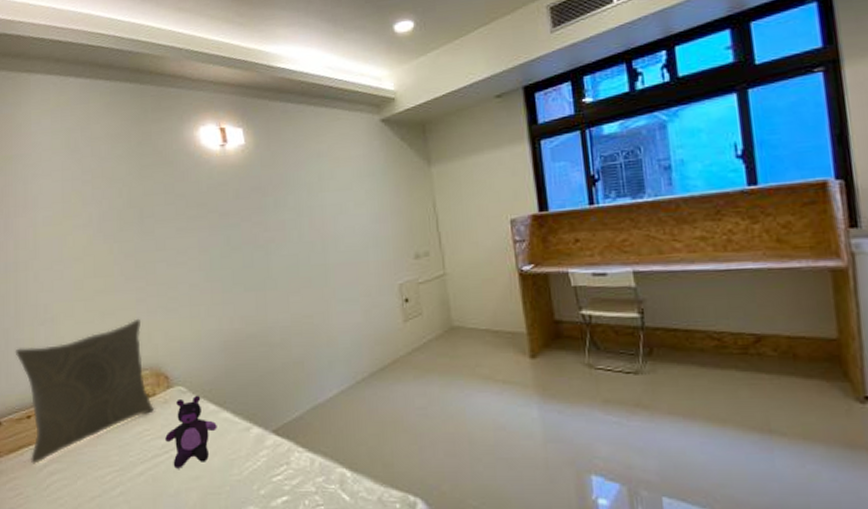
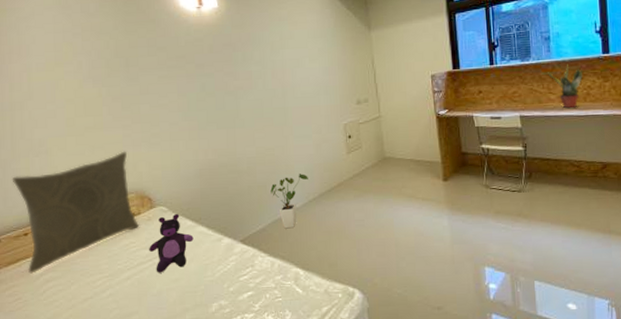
house plant: none [309,347,355,417] -> present [270,174,308,229]
potted plant: none [670,200,720,261] -> present [548,64,583,109]

